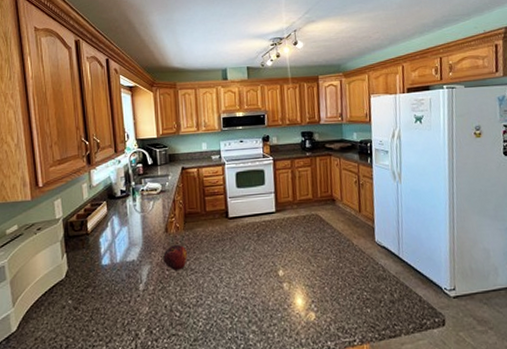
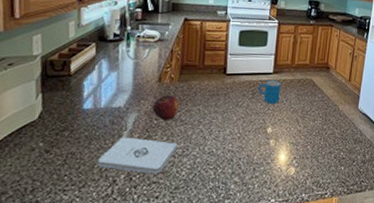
notepad: none [120,289,192,326] -> present [97,137,178,174]
mug: none [262,218,287,245] -> present [258,79,281,104]

